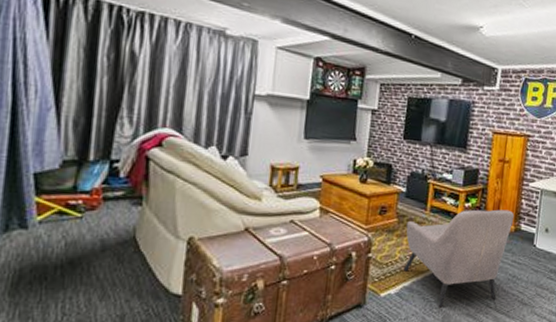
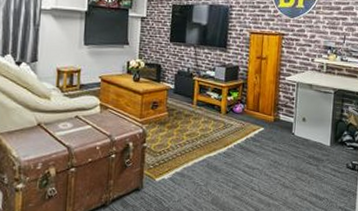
armchair: present [404,209,515,308] -> none [175,102,273,191]

